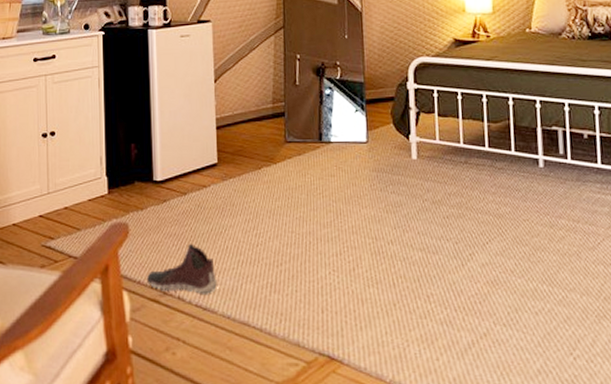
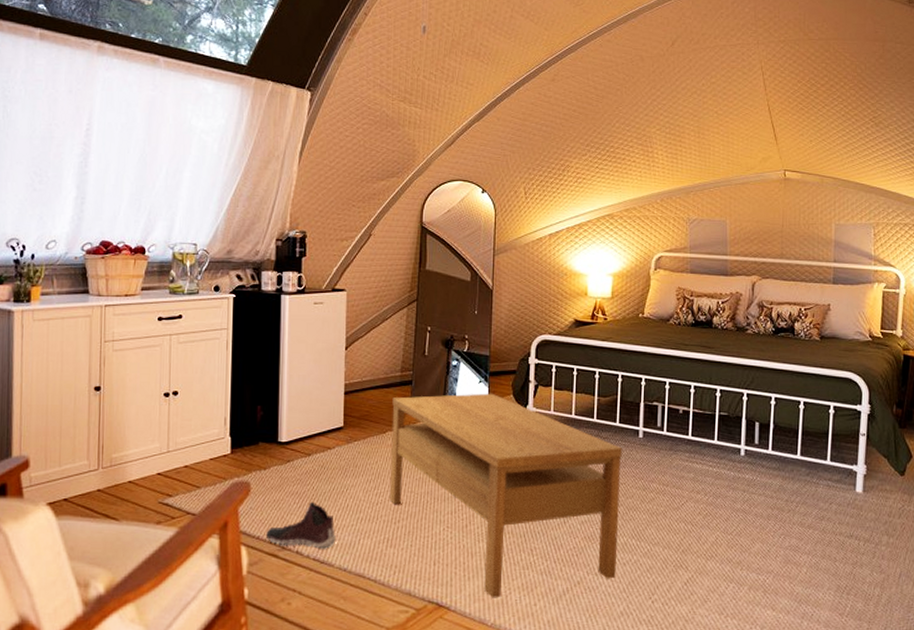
coffee table: none [265,122,528,351] -> present [389,393,622,598]

